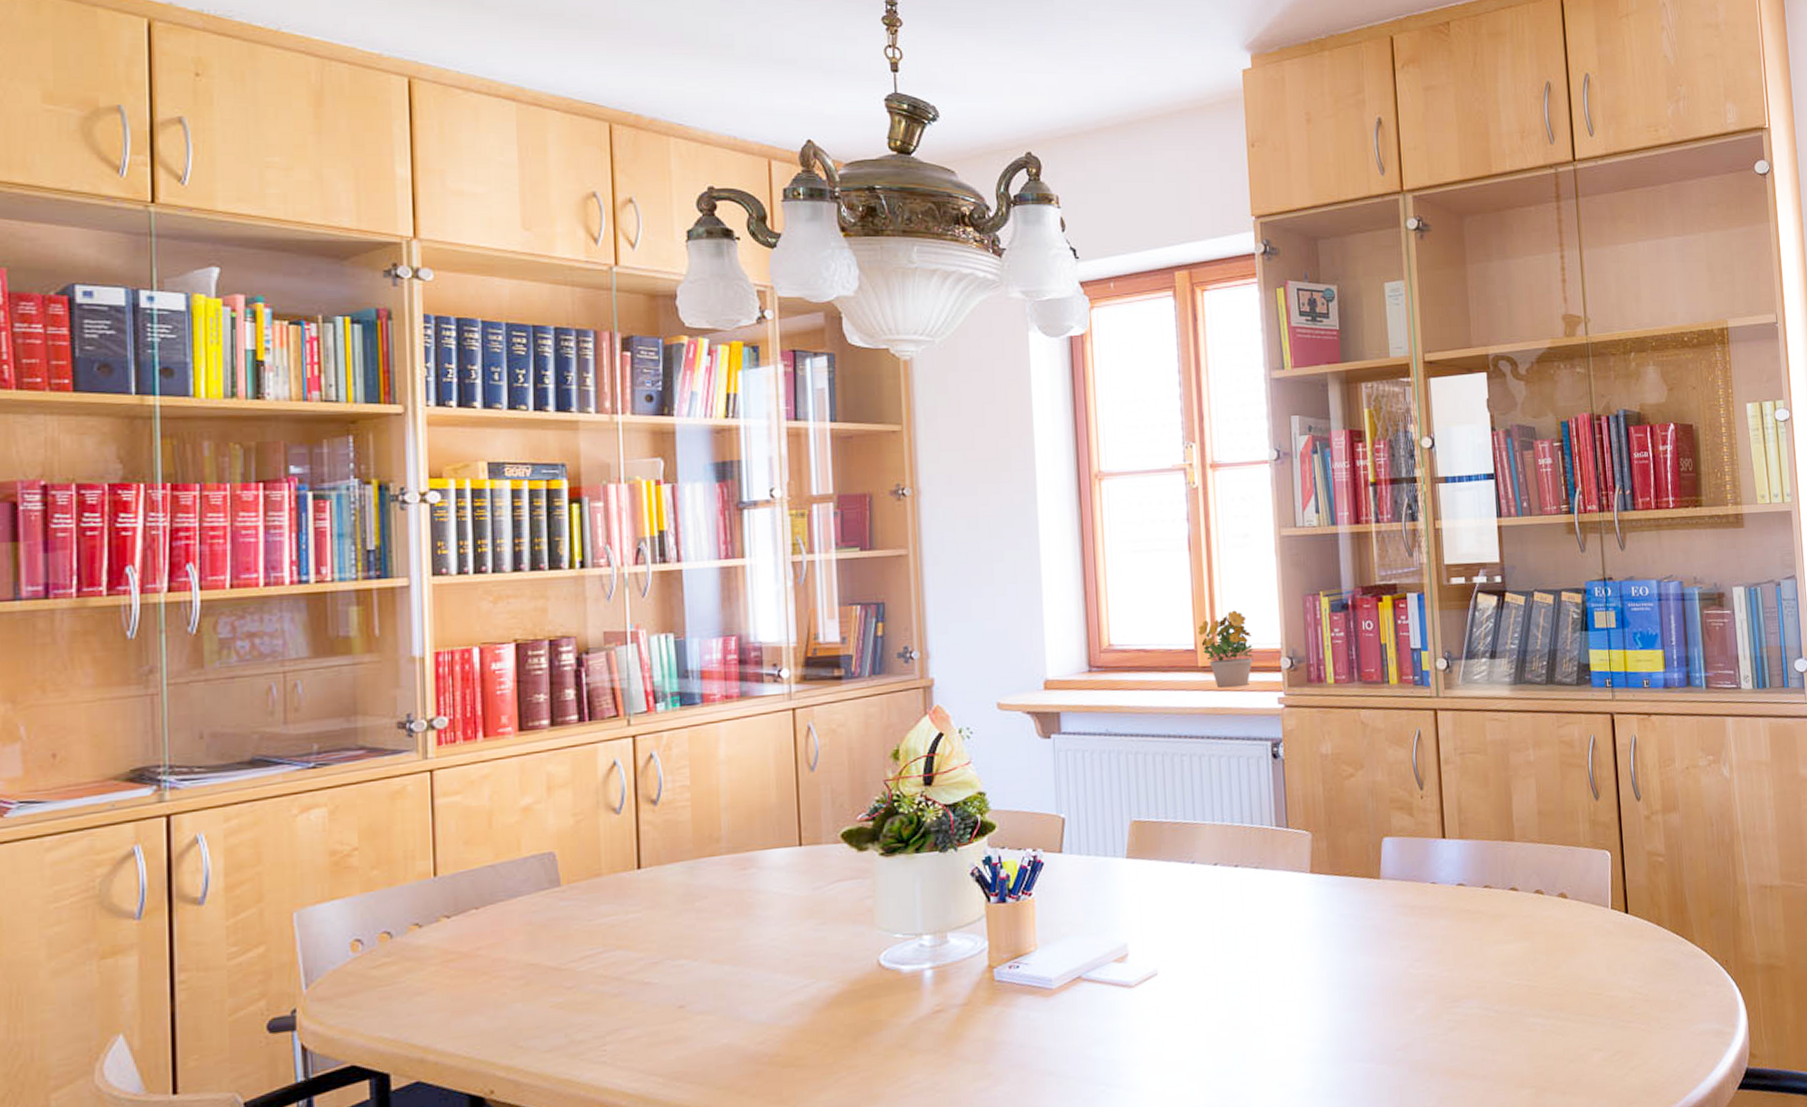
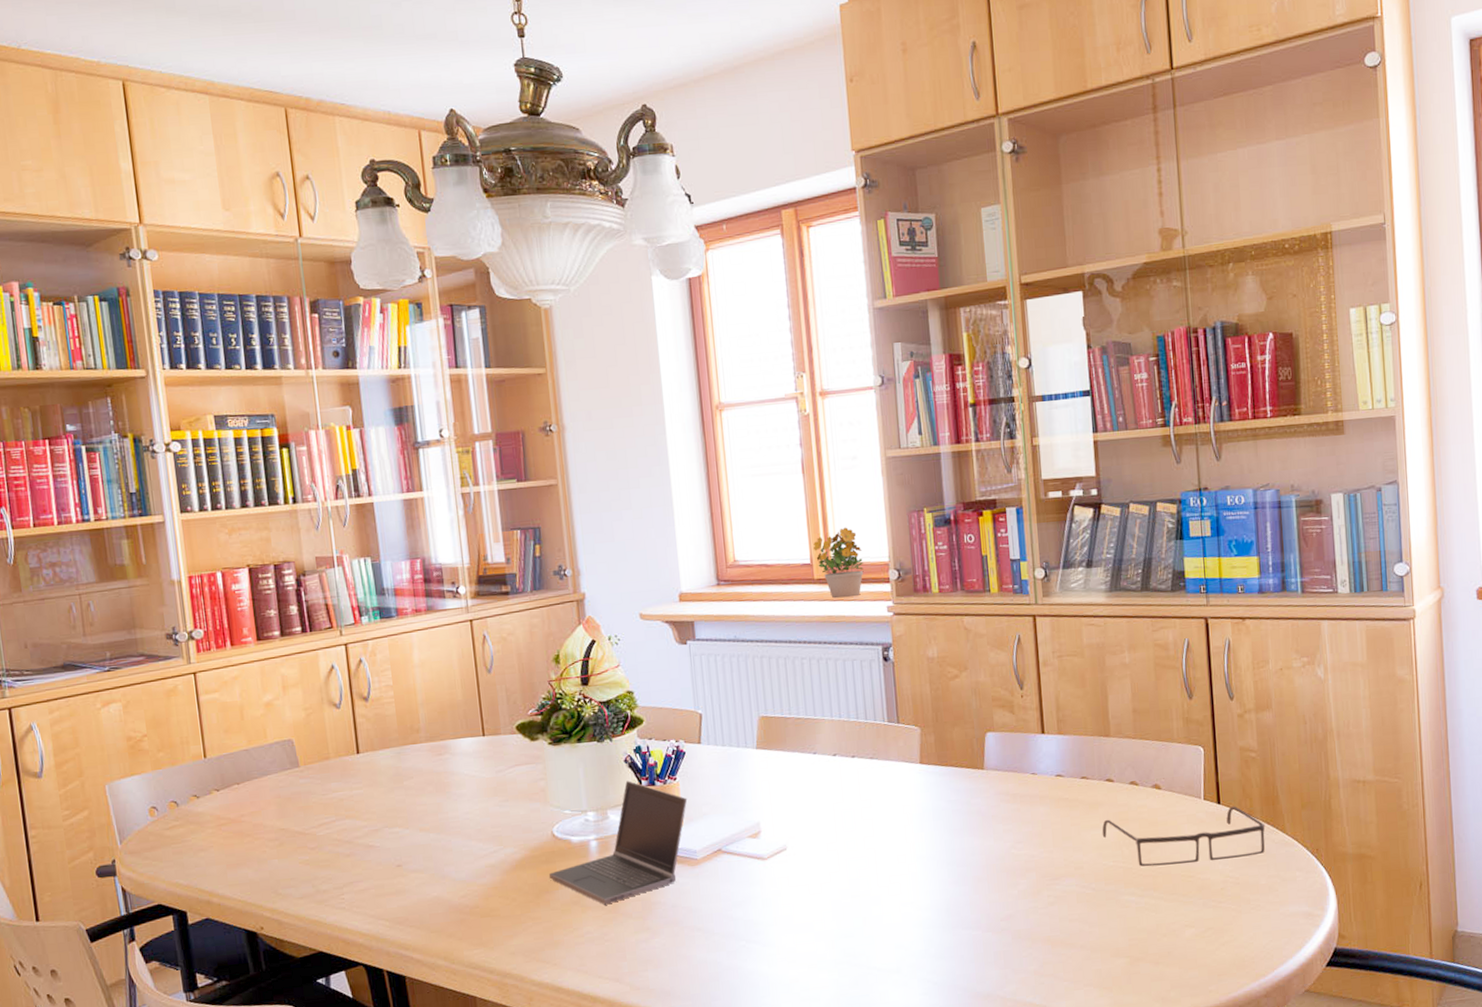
laptop computer: none [870,897,1044,1048] -> present [548,781,688,905]
glasses: none [1505,915,1675,985] -> present [1102,806,1266,867]

